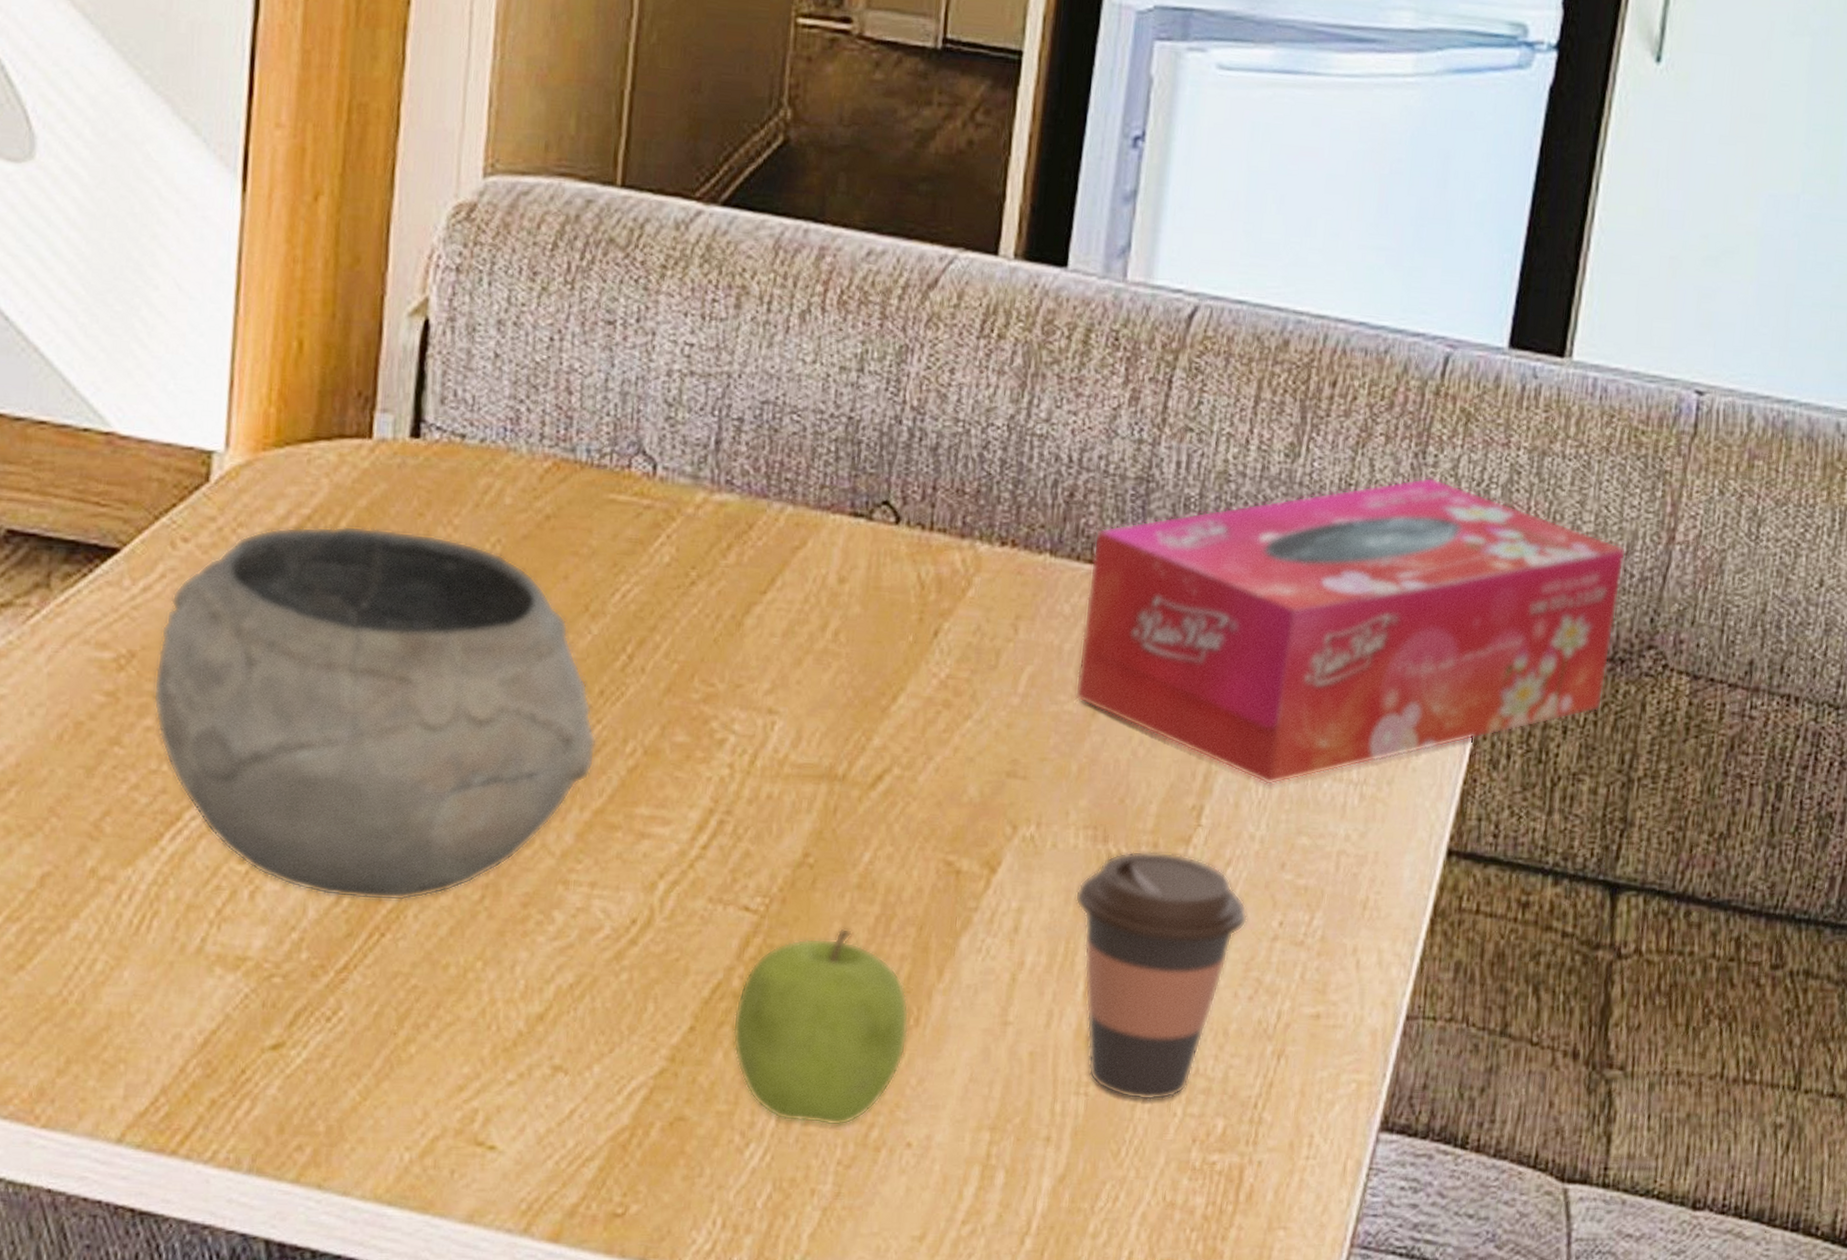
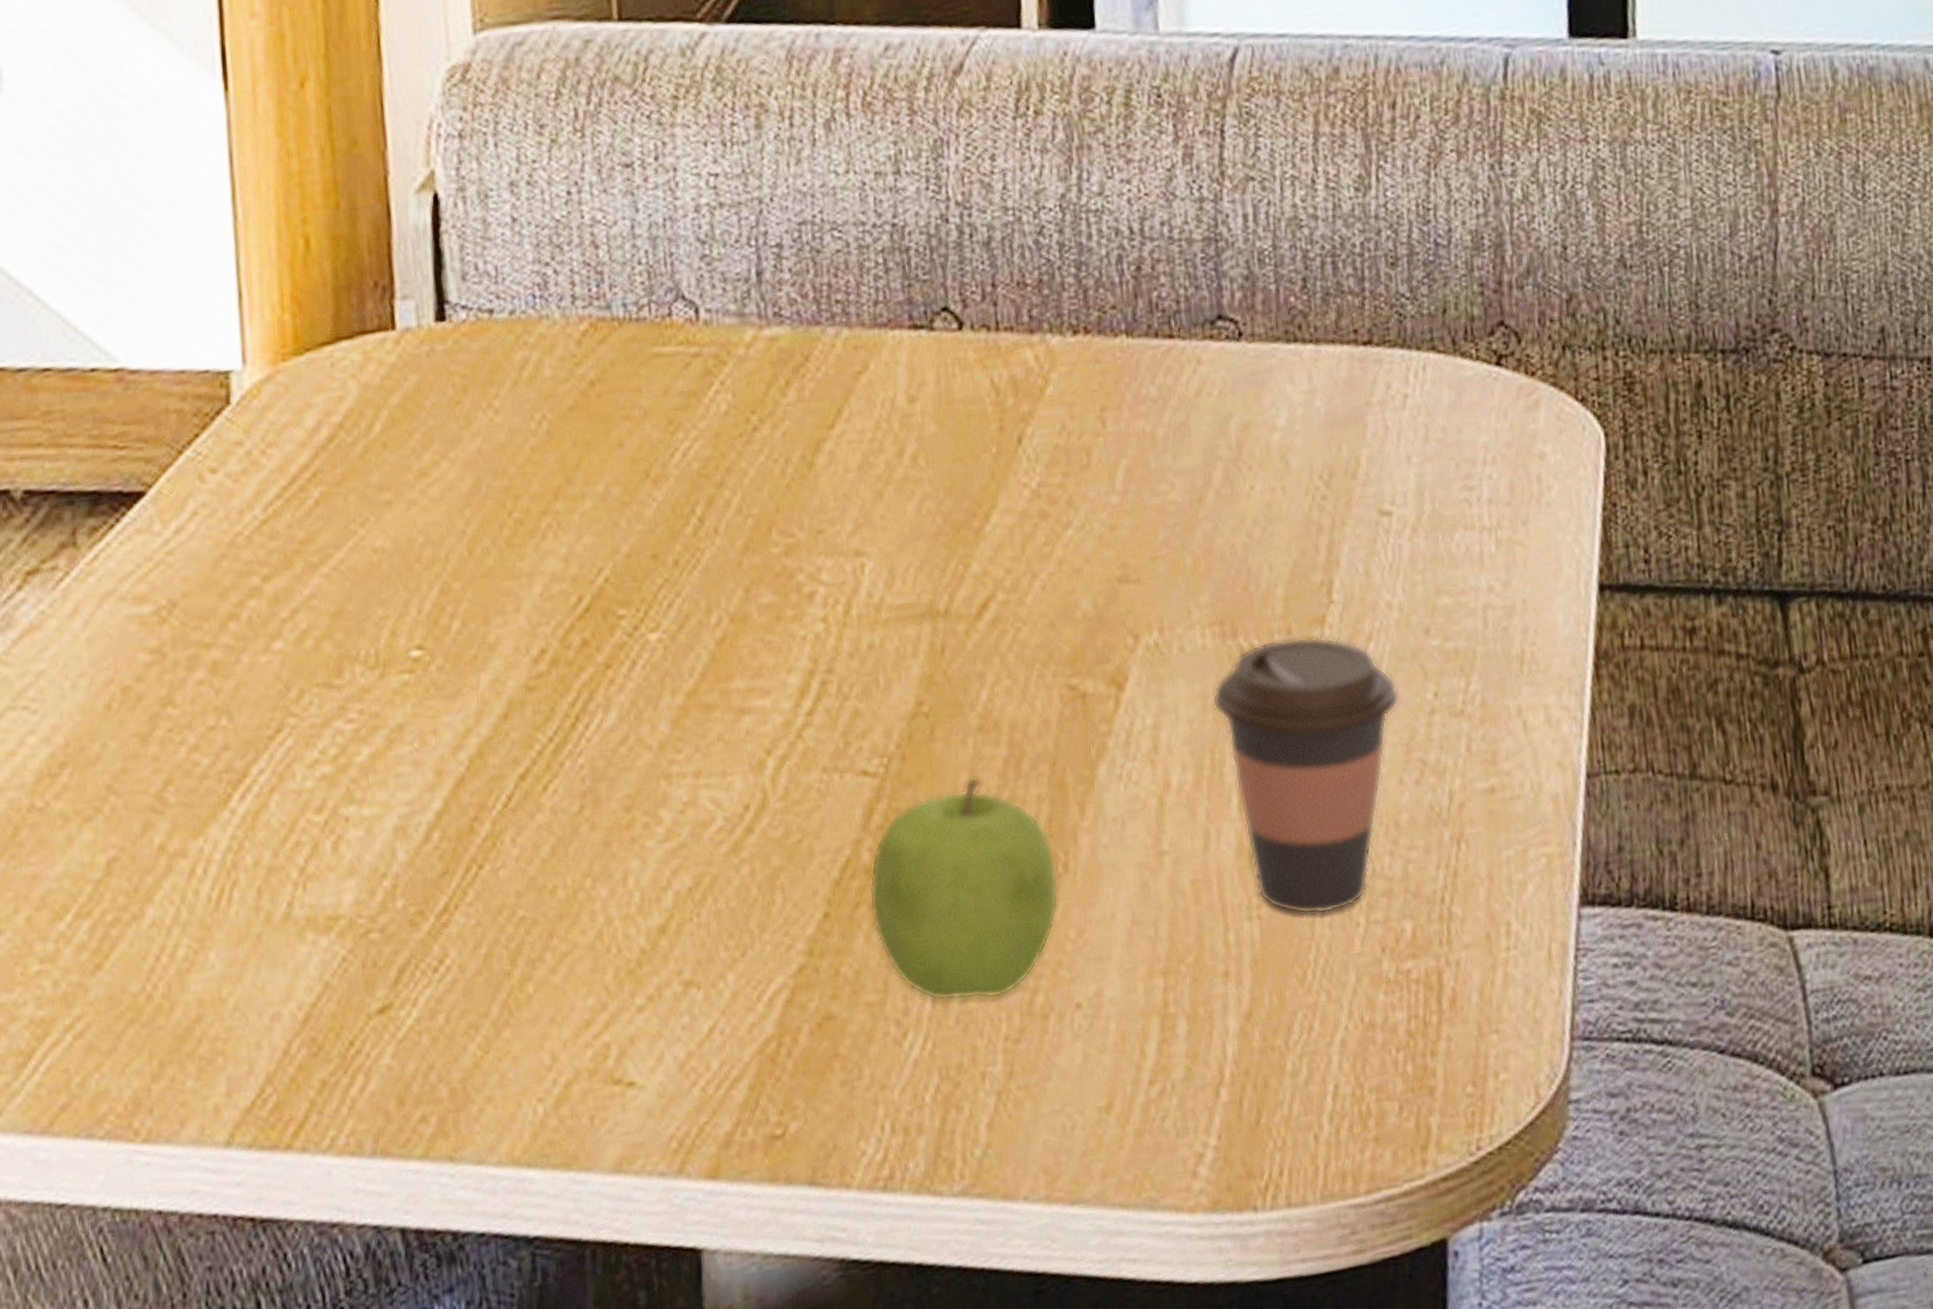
bowl: present [152,525,597,901] -> none [199,422,680,834]
tissue box: present [1074,477,1627,786] -> none [1170,187,1734,547]

